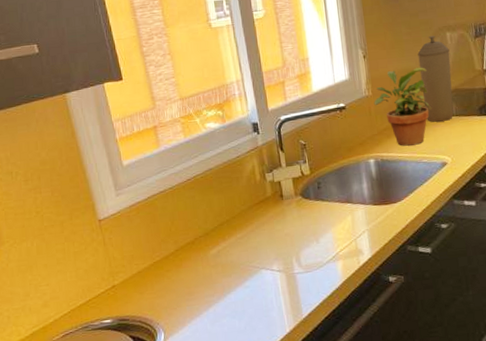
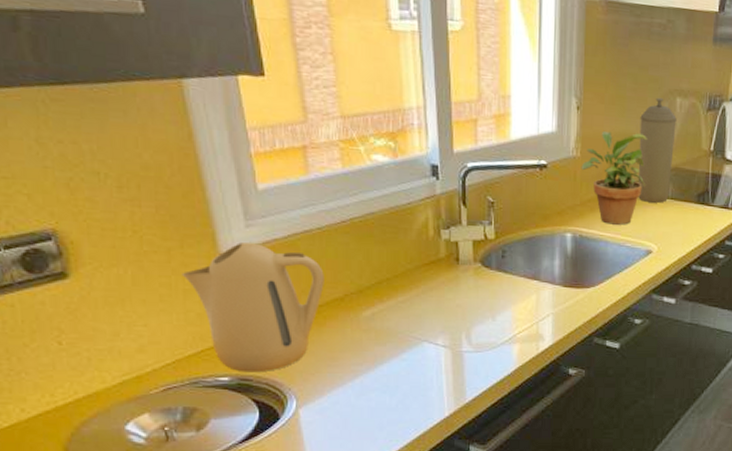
kettle: none [72,207,178,314] -> present [181,242,324,373]

